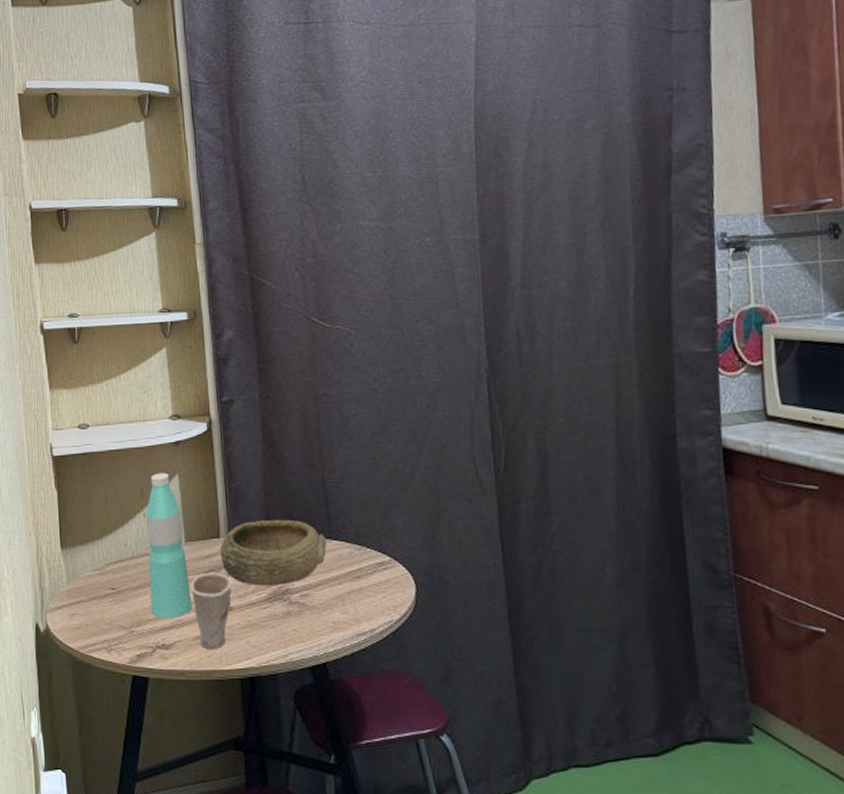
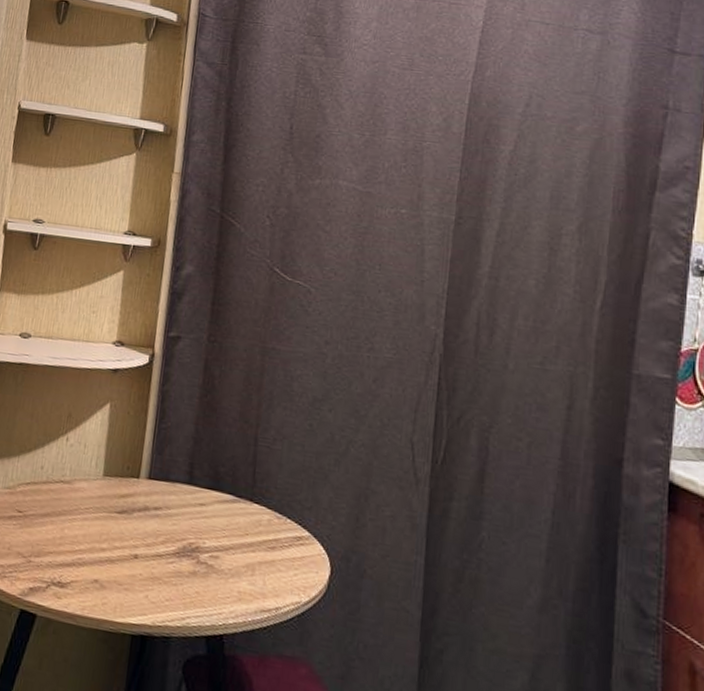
water bottle: present [146,472,192,618] -> none [54,398,106,556]
cup: present [190,572,233,649] -> none [97,512,143,597]
bowl: present [219,519,327,585] -> none [136,466,248,542]

